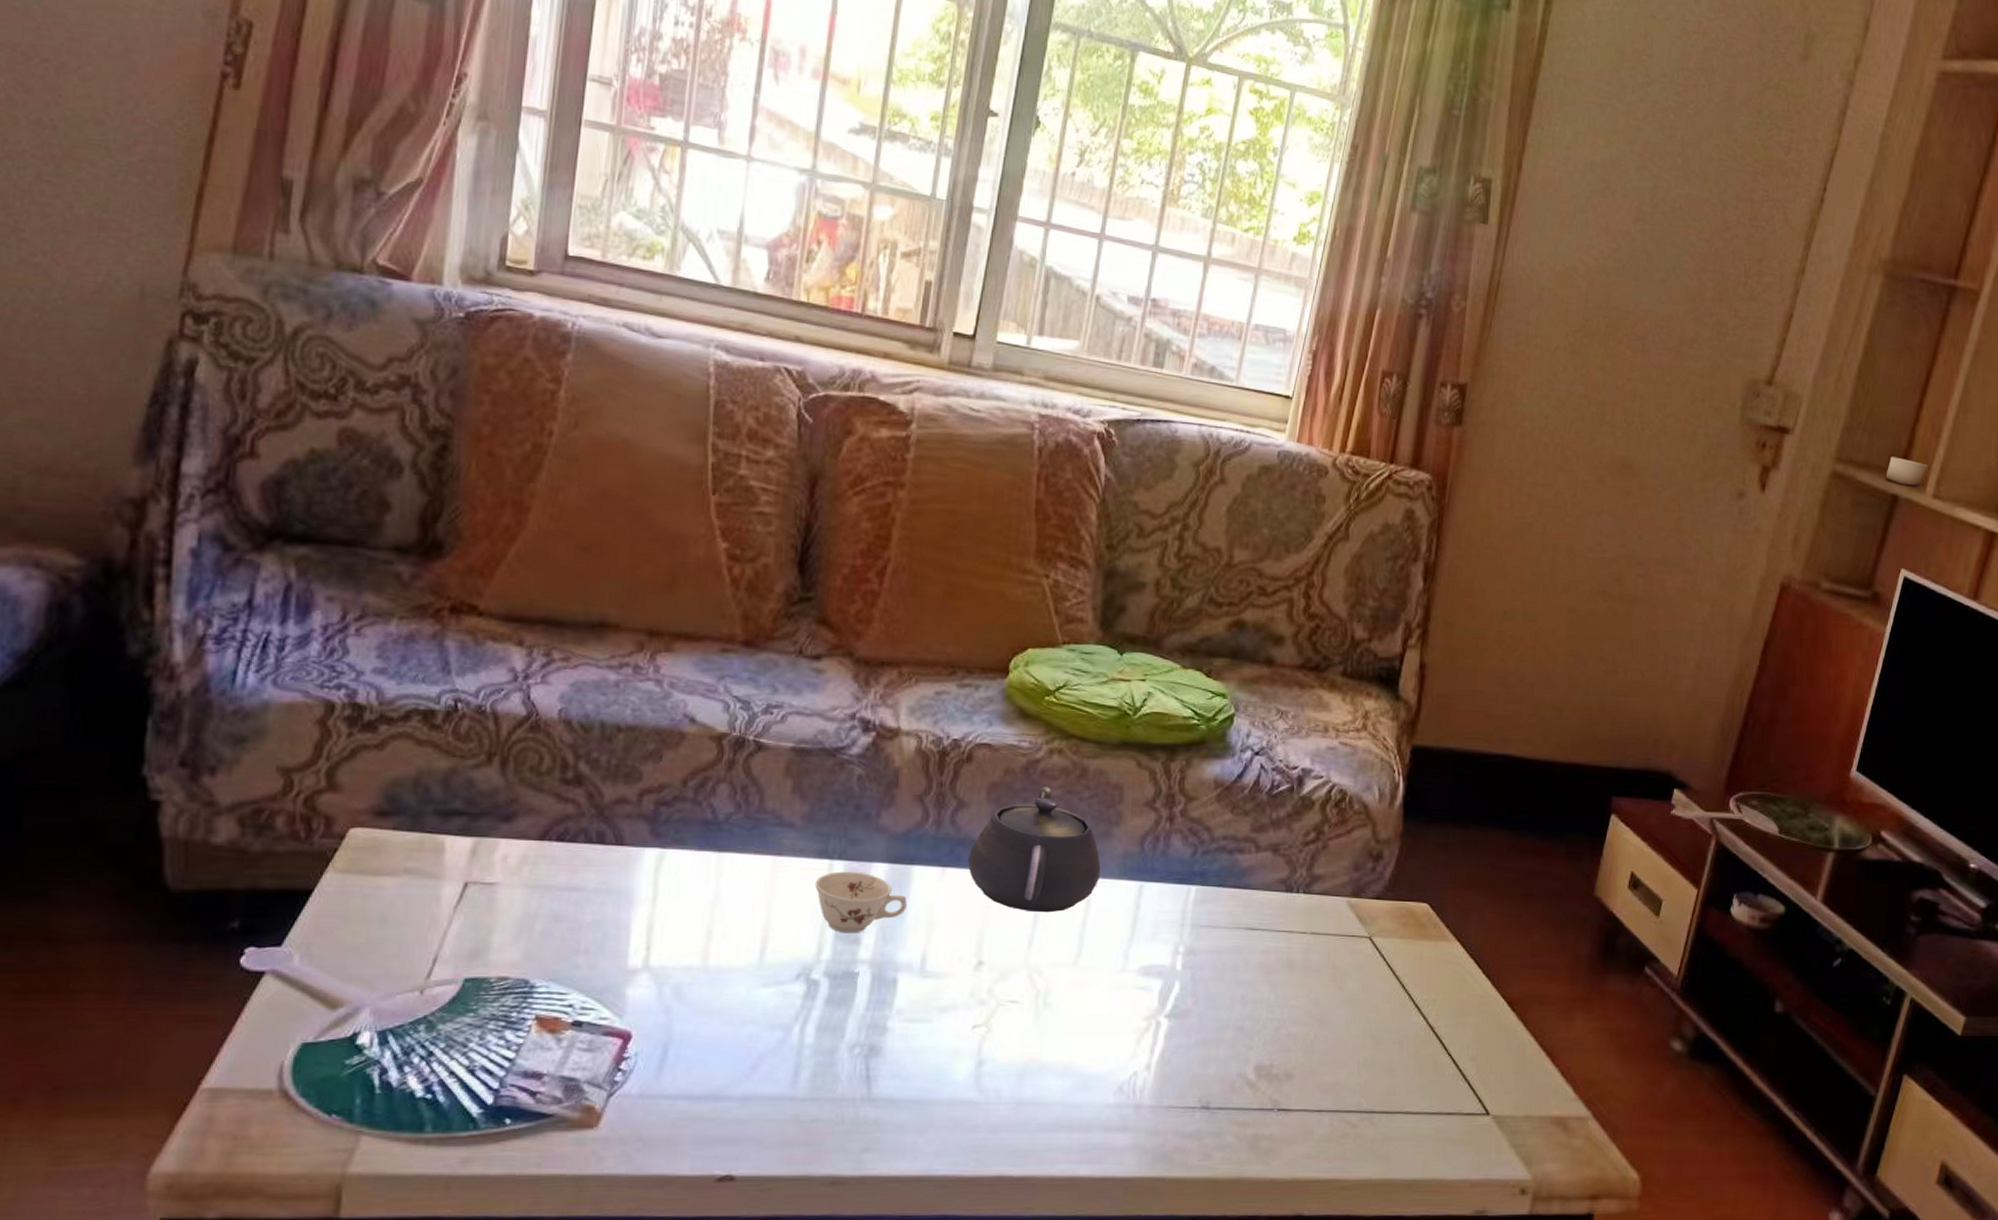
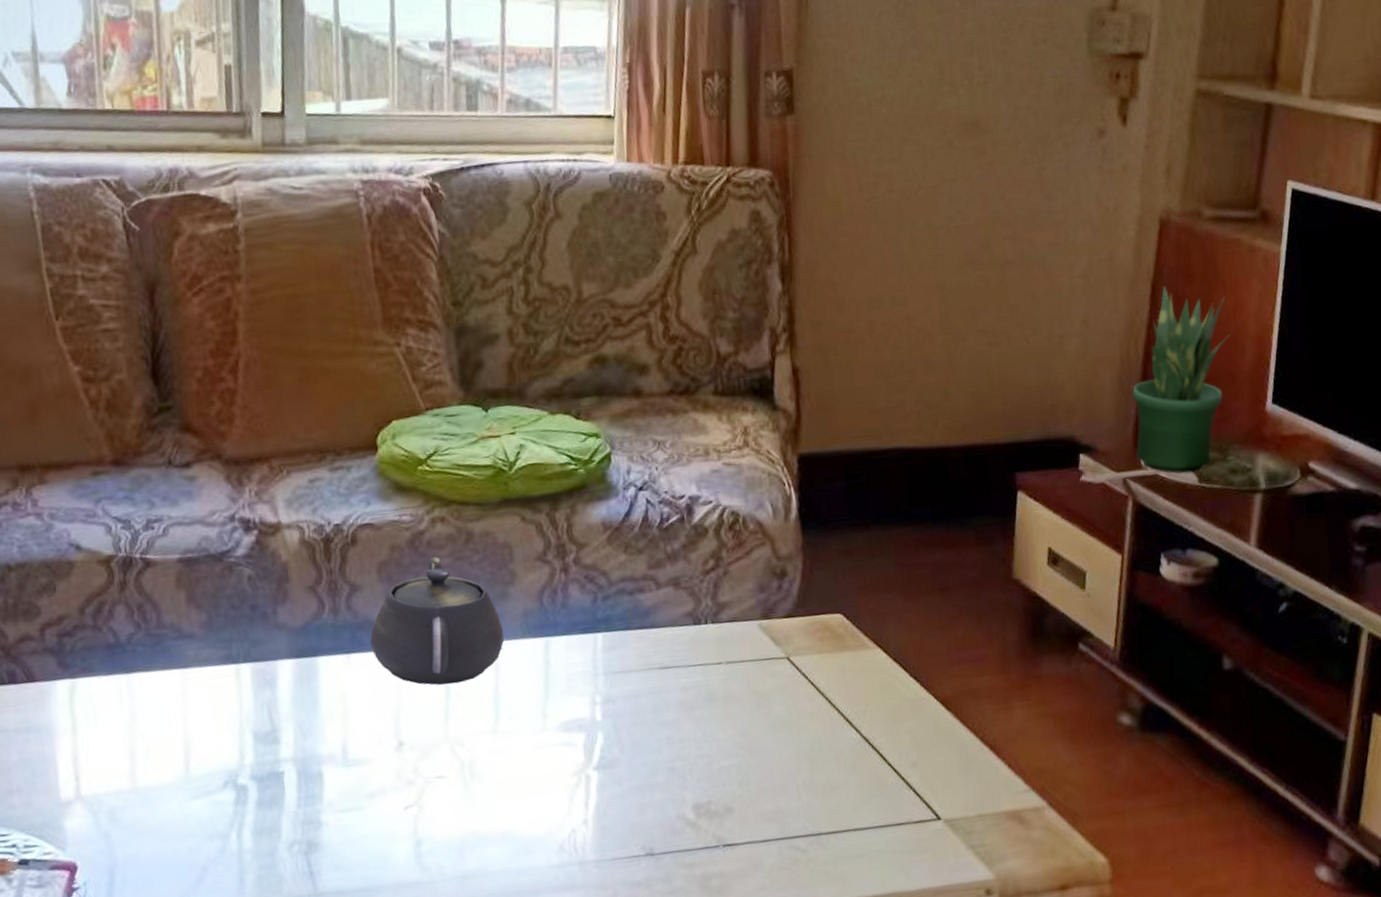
teacup: present [815,871,907,933] -> none [225,671,319,735]
planter: none [1726,646,1829,823] -> present [1132,287,1230,474]
candle: present [1884,450,1928,489] -> none [1254,51,1300,93]

